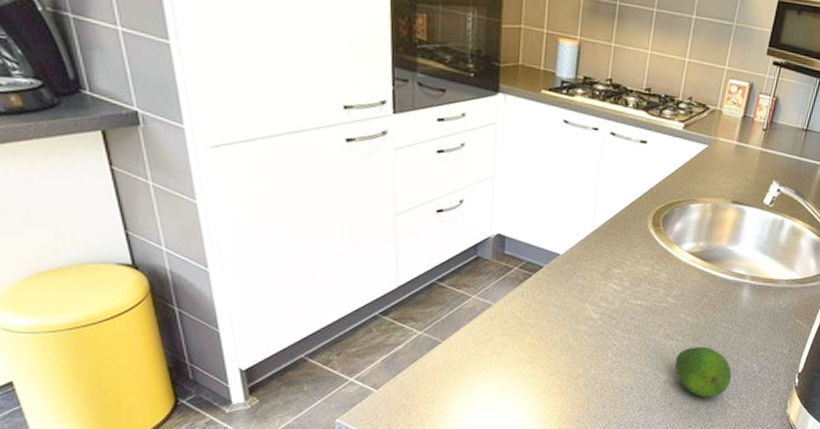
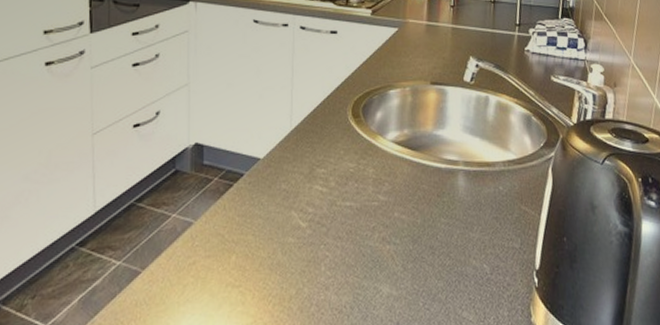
fruit: present [674,346,732,398] -> none [395,248,462,312]

